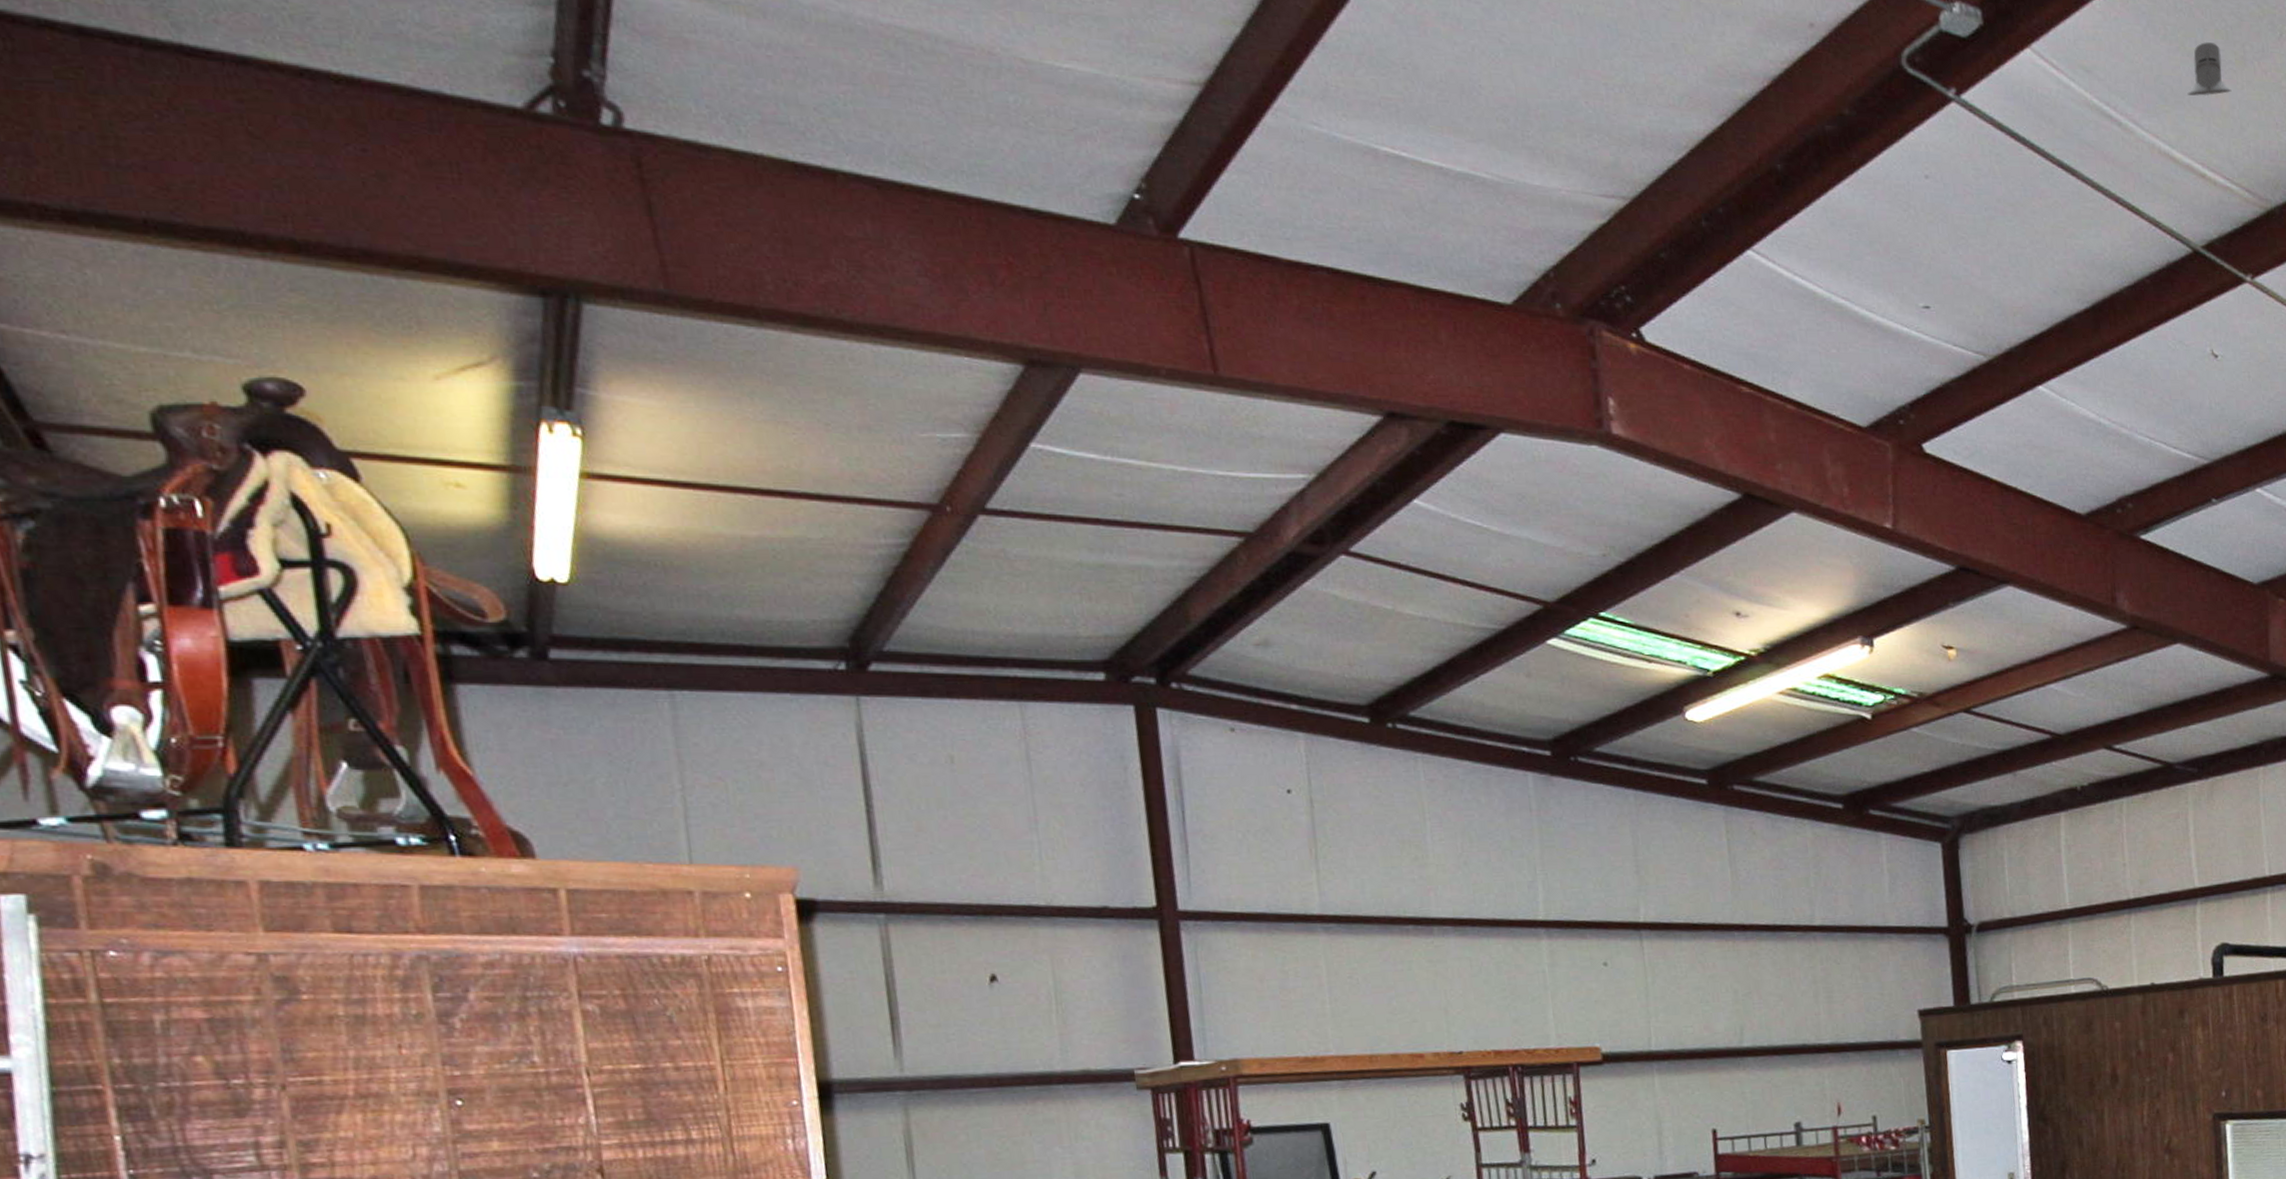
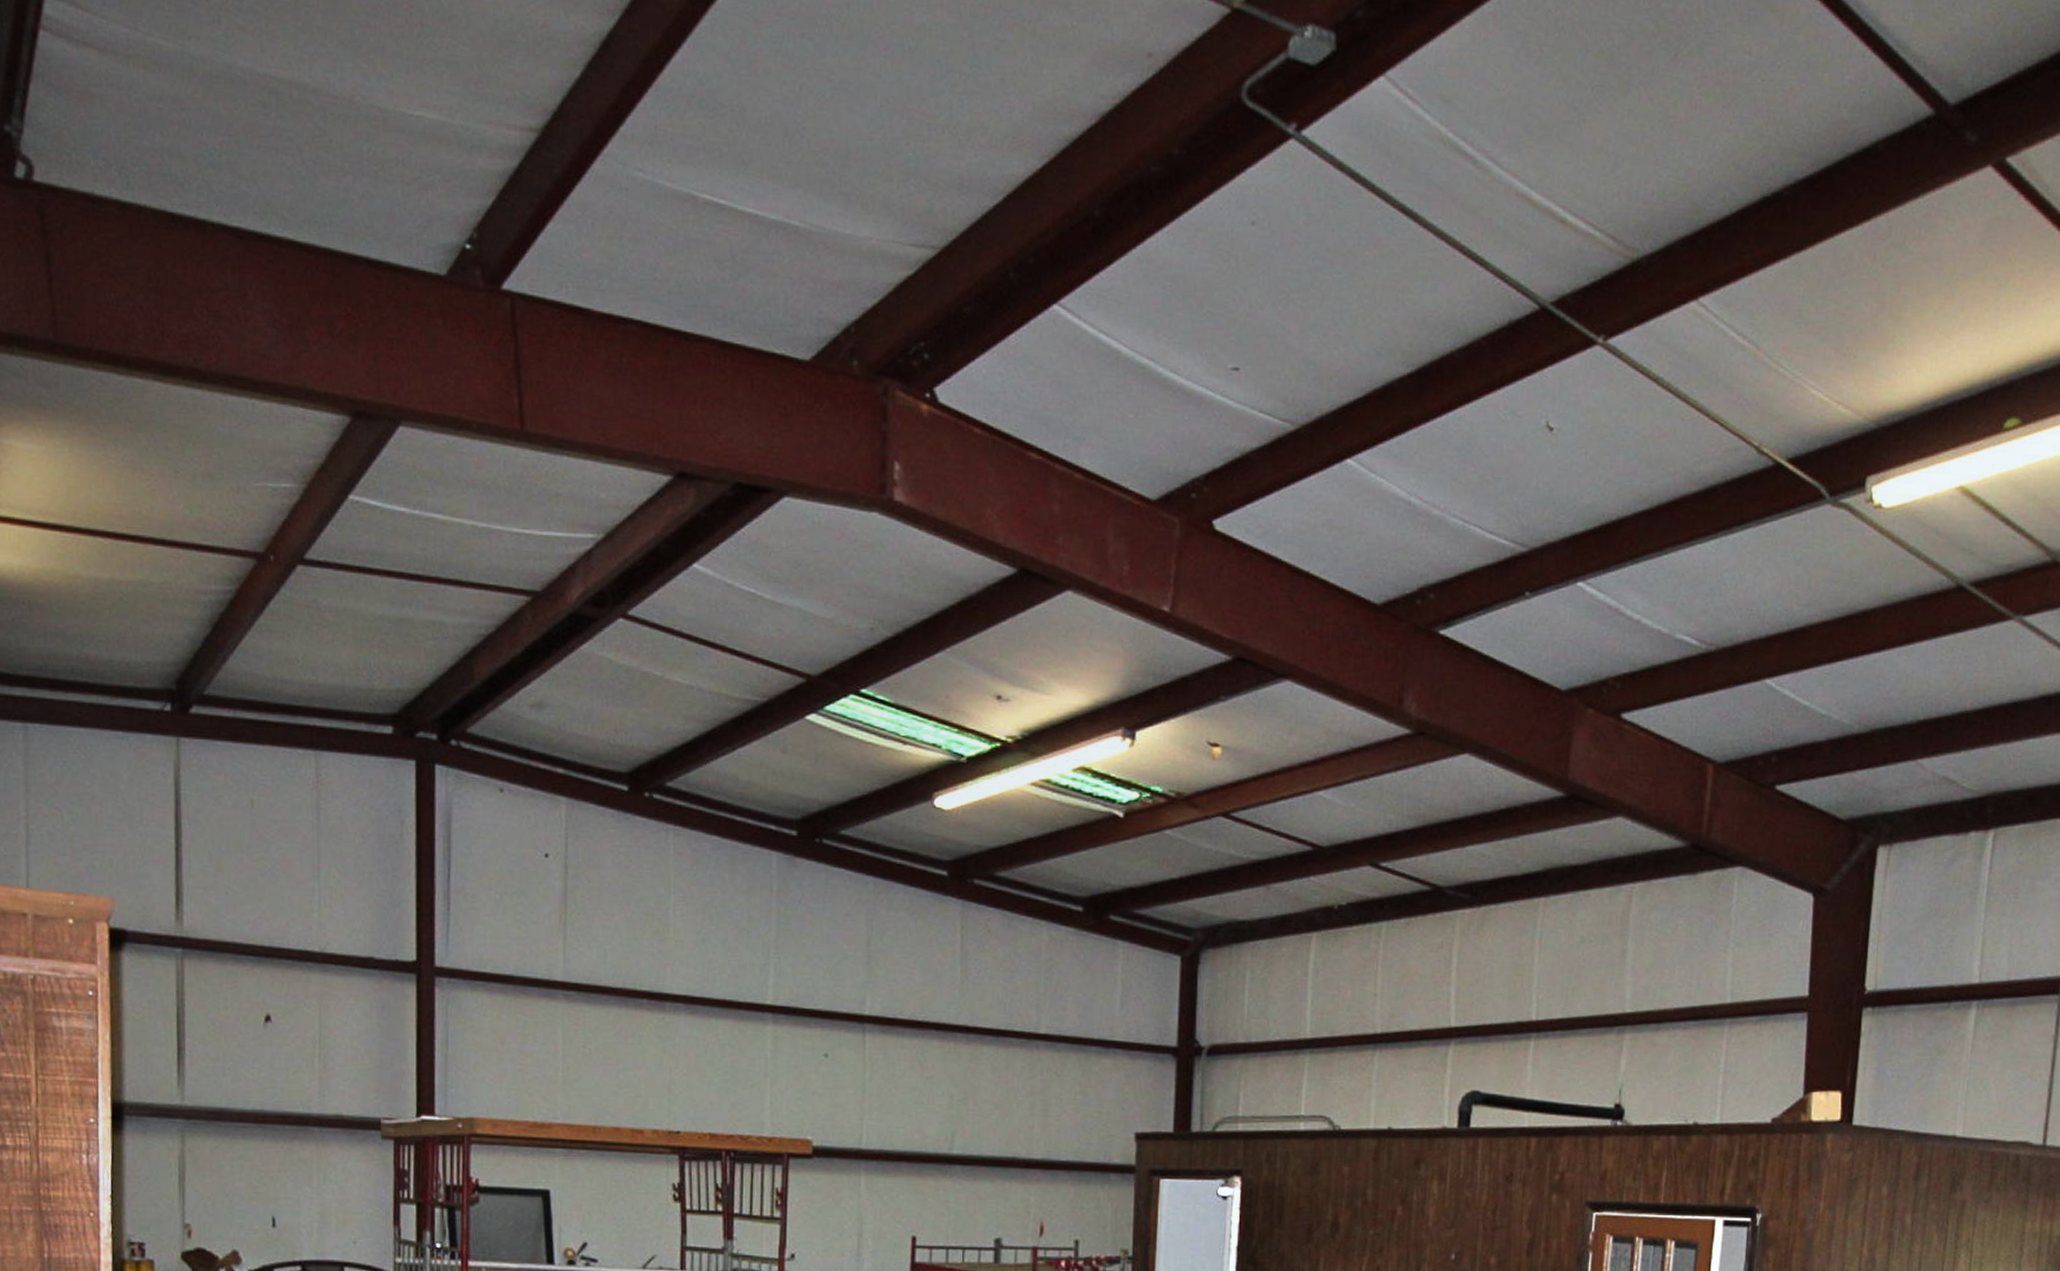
knight helmet: present [2187,41,2232,96] -> none [1557,64,1609,128]

